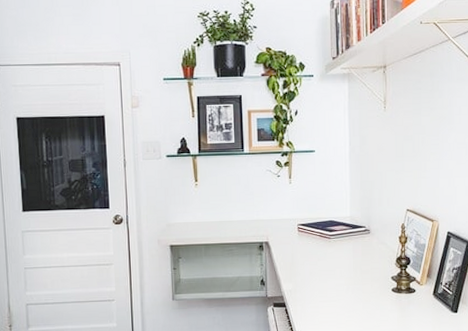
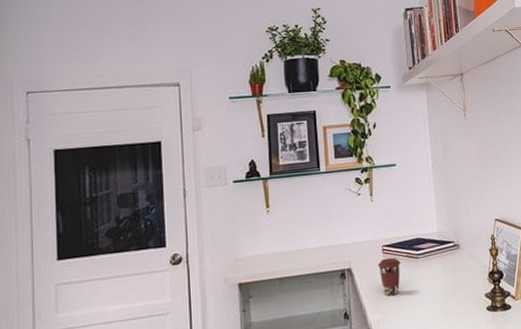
coffee cup: none [293,235,314,269] -> present [378,257,401,296]

